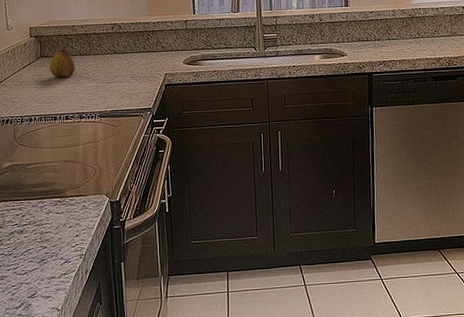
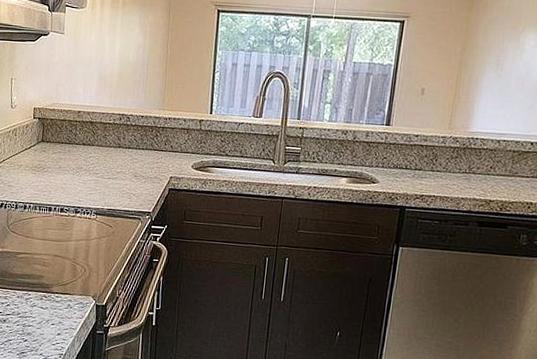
fruit: present [49,45,75,78] -> none [49,131,77,167]

